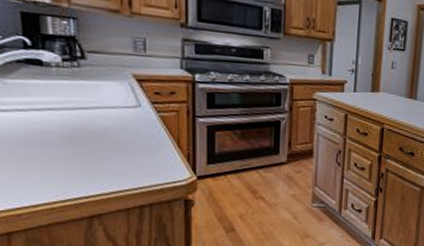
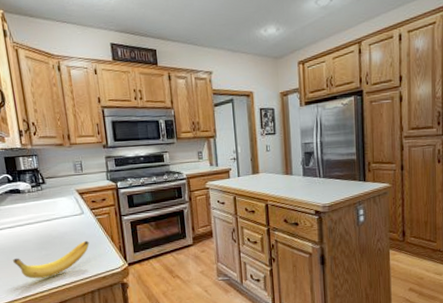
banana: none [20,141,144,184] -> present [13,240,90,279]

